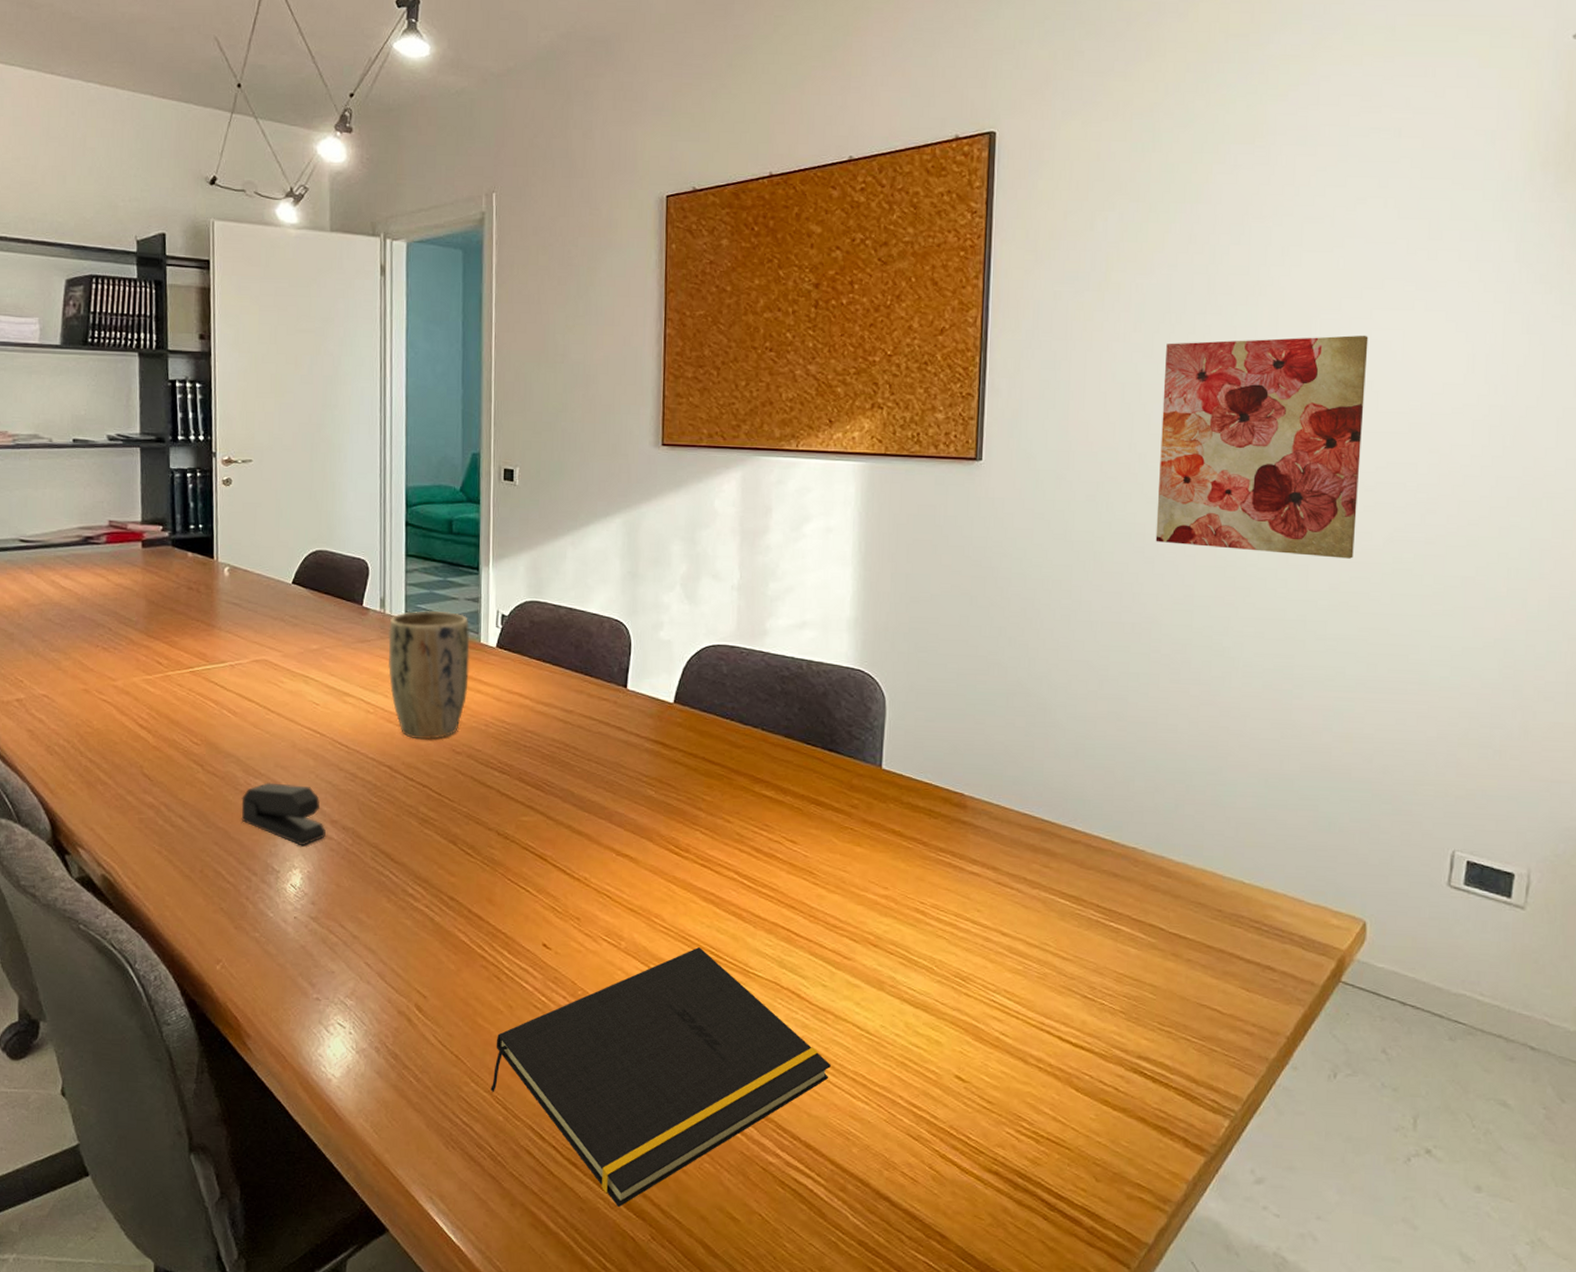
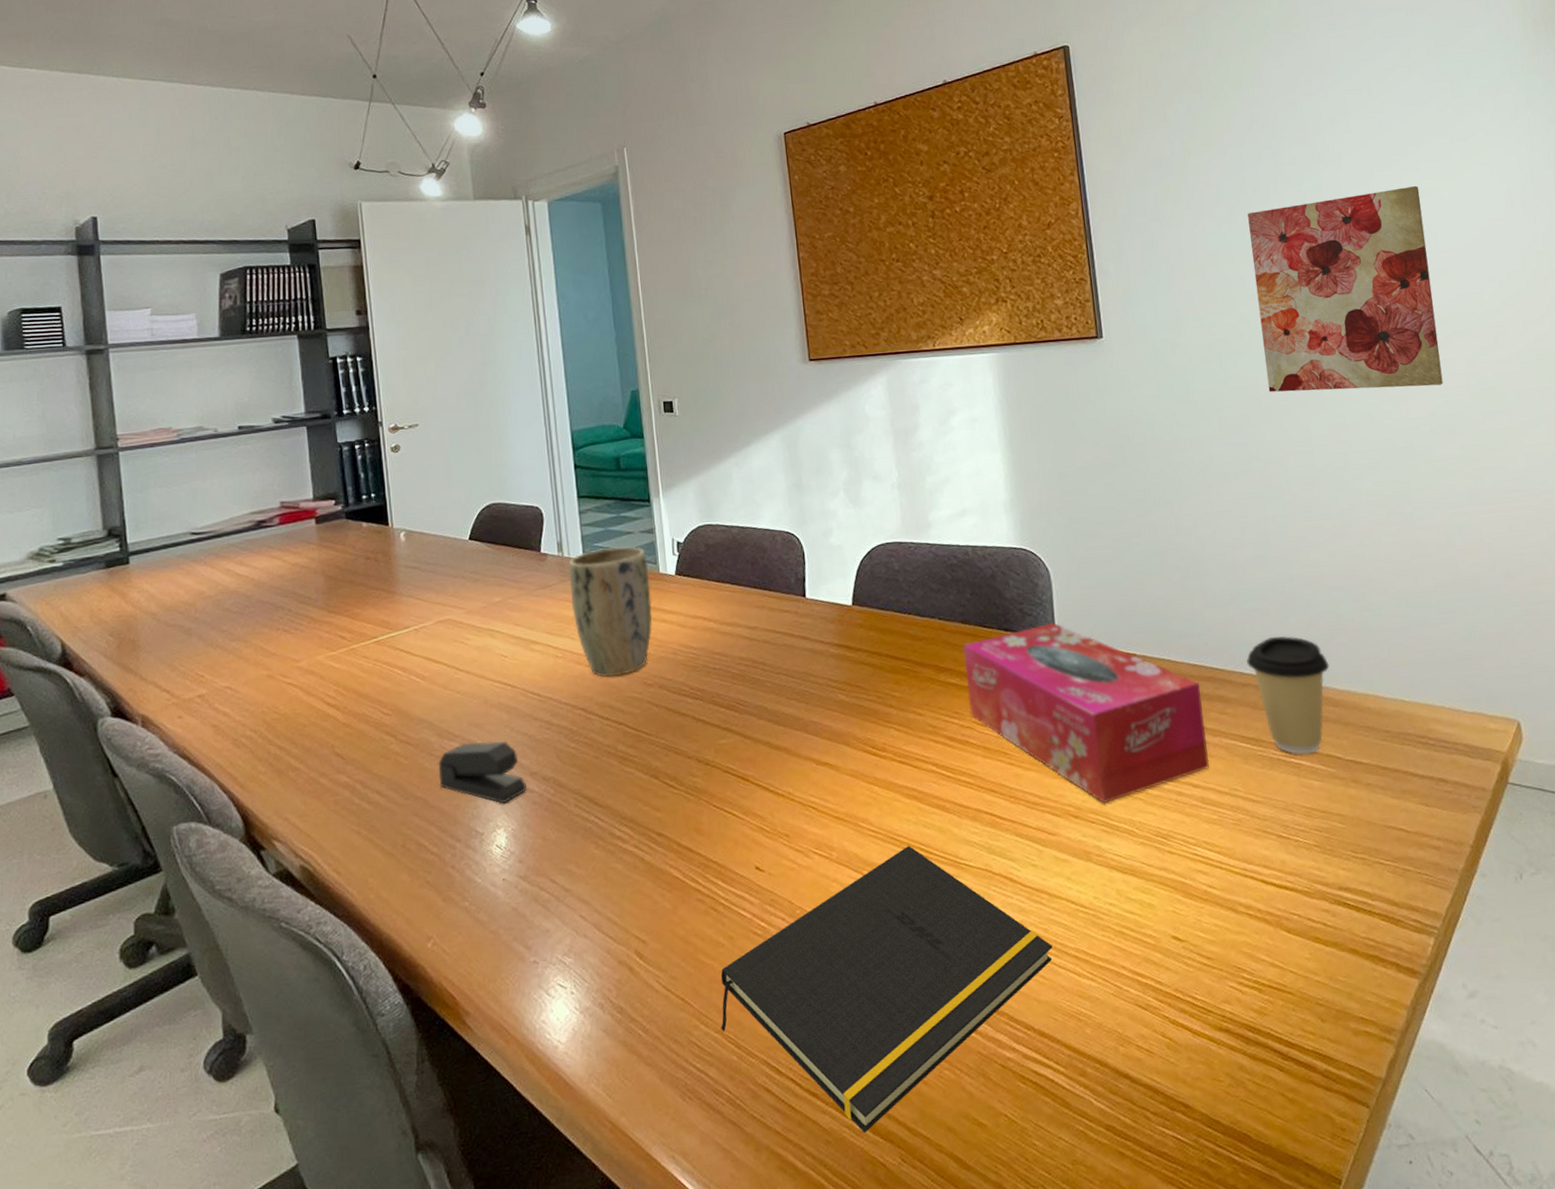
tissue box: none [780,749,1026,938] -> present [962,622,1210,804]
coffee cup: none [1081,797,1169,921] -> present [1246,635,1330,755]

